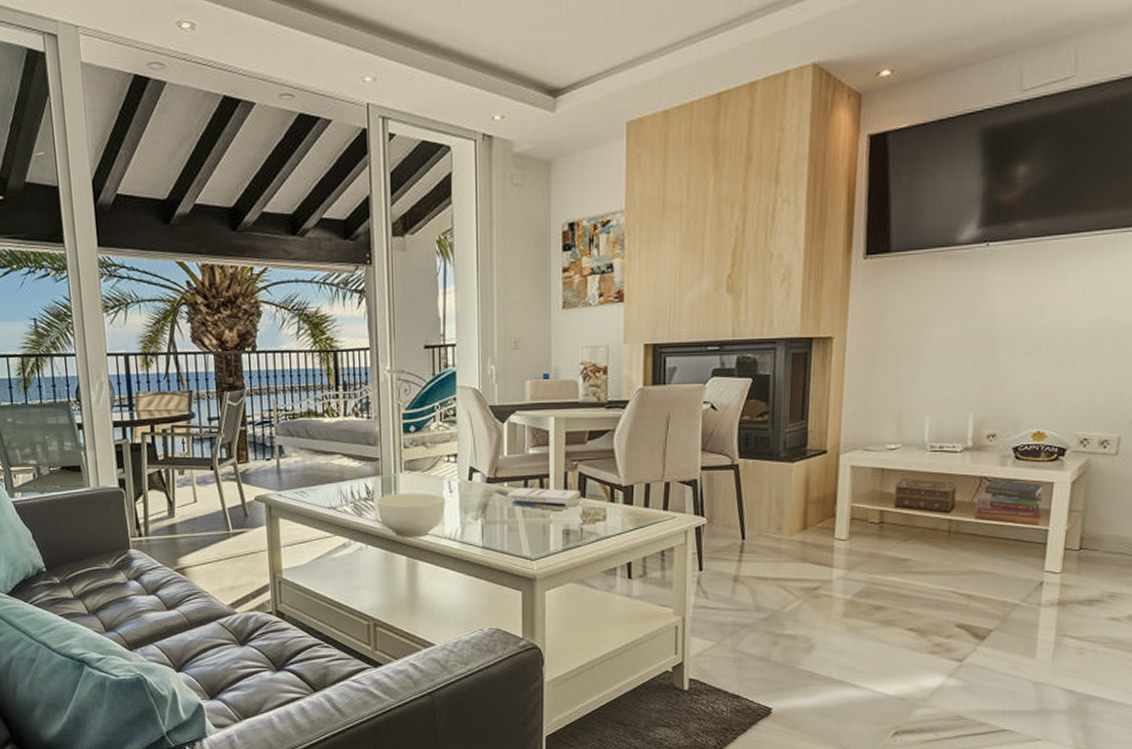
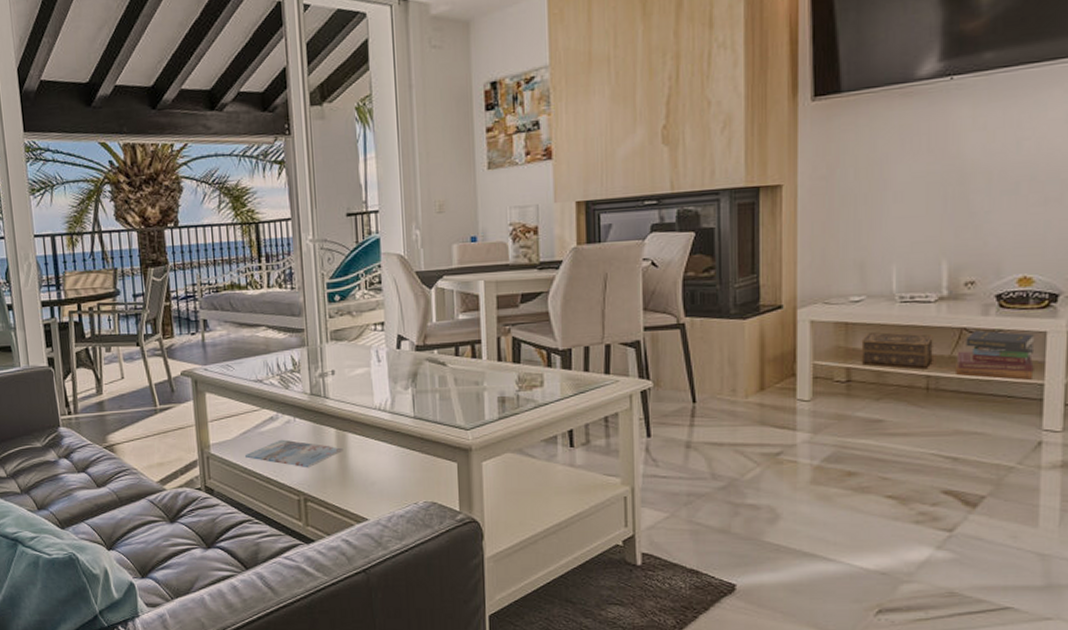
magazine: none [317,566,414,595] -> present [245,439,344,468]
bowl: present [377,493,446,538] -> none [303,363,375,410]
books: present [506,487,584,511] -> none [436,354,519,378]

